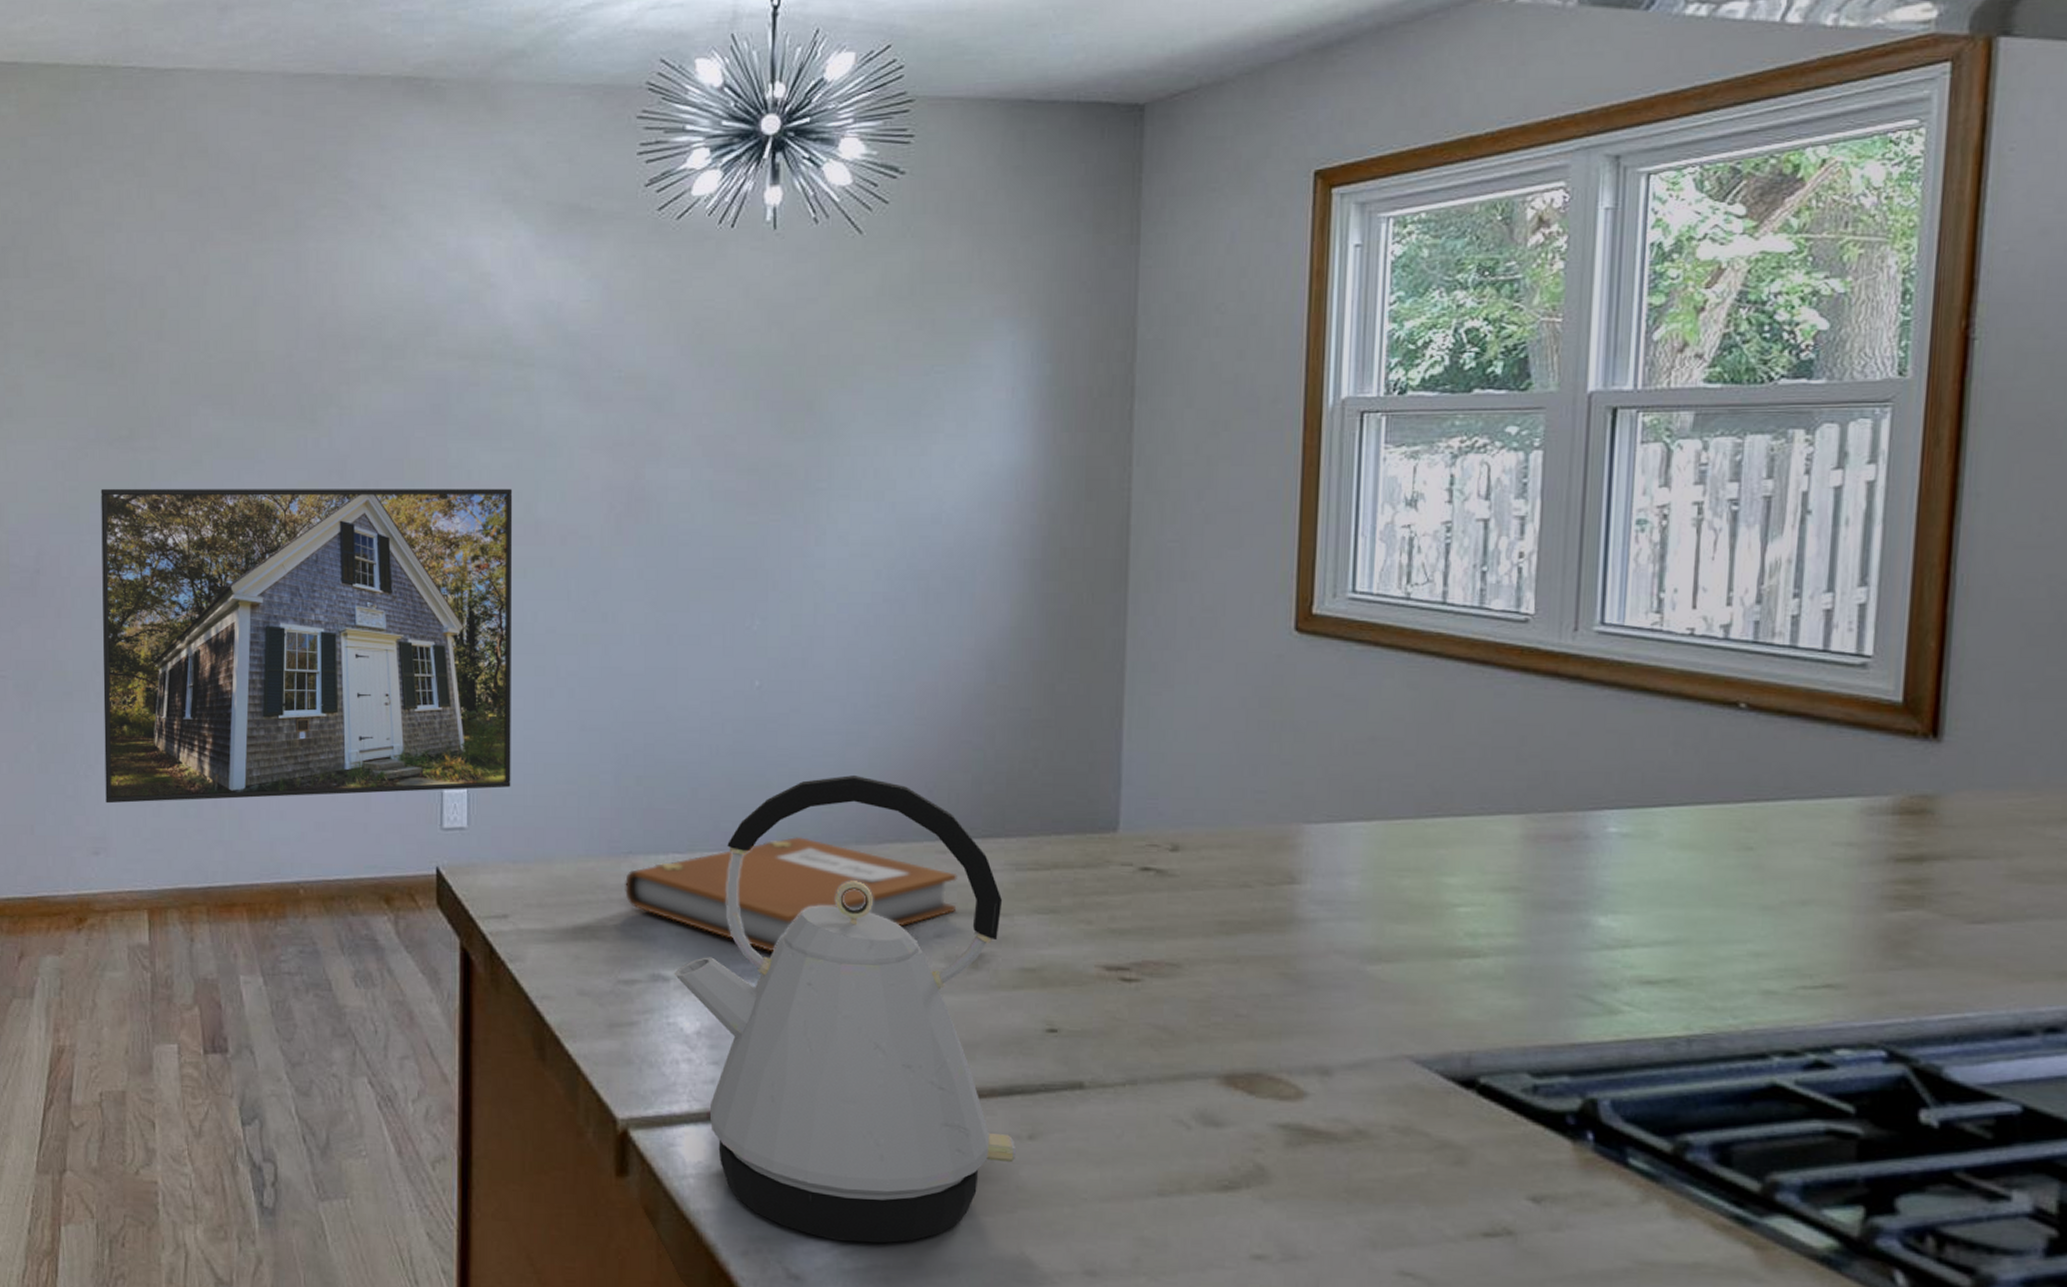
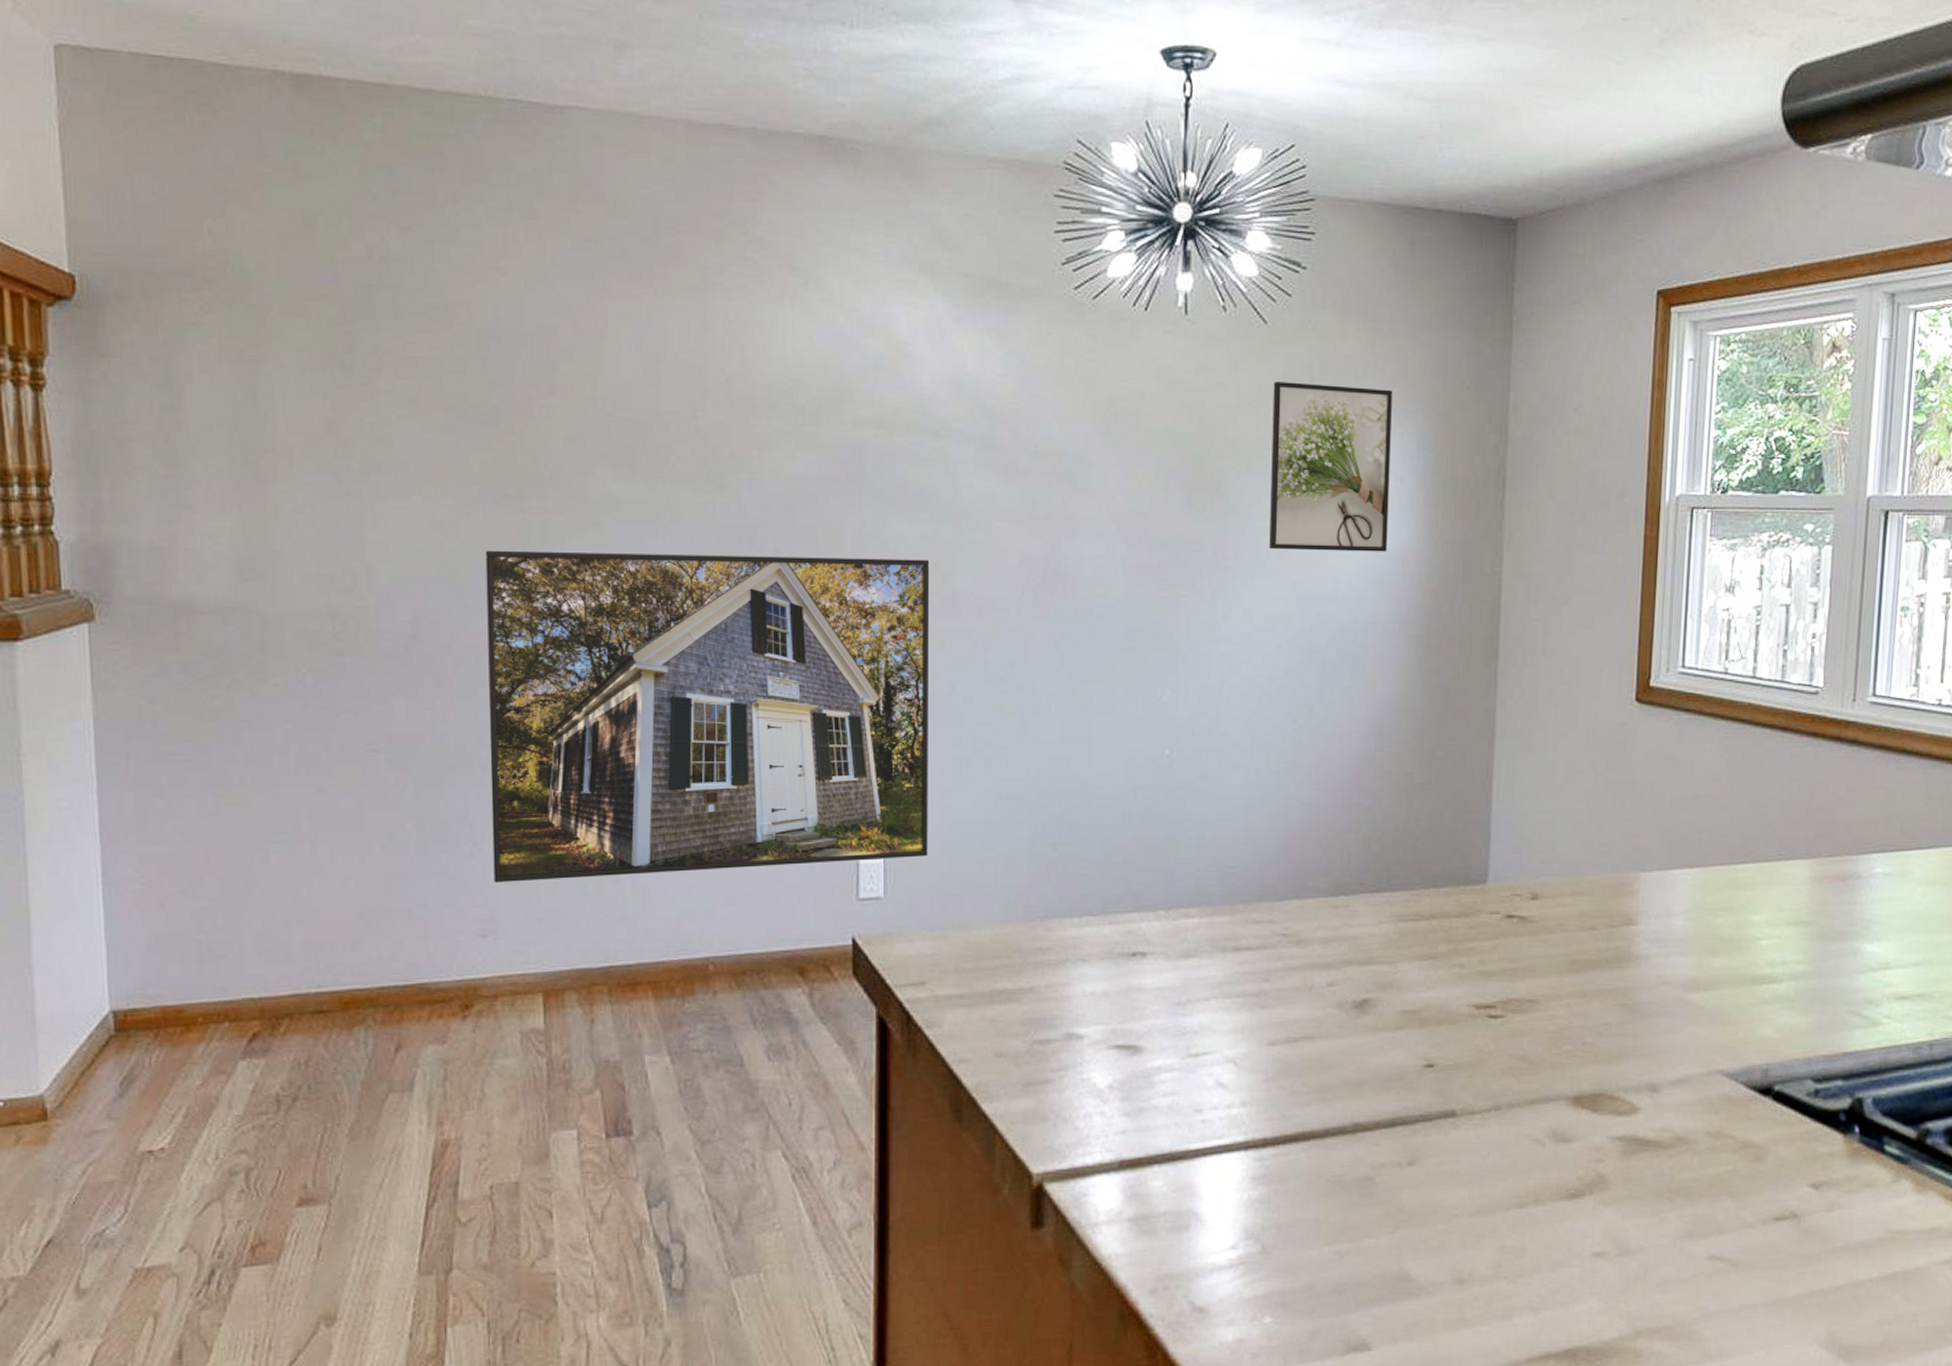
notebook: present [625,837,957,952] -> none [1040,897,1348,1007]
kettle: present [674,775,1017,1244] -> none [1087,838,1398,1272]
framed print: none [866,293,1002,471] -> present [1269,382,1392,552]

